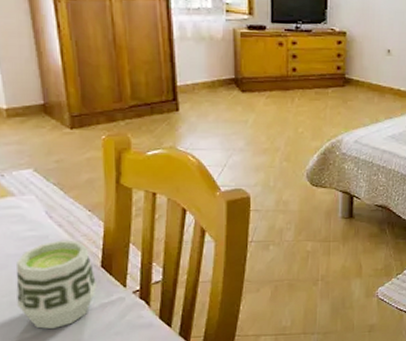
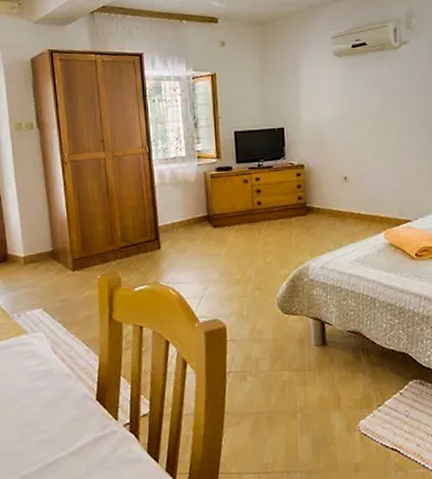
cup: present [16,240,98,330] -> none [26,373,93,463]

